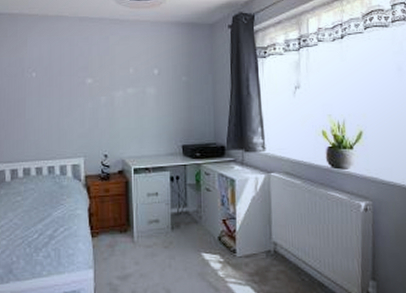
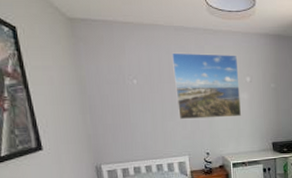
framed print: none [74,44,147,117] -> present [172,52,242,120]

